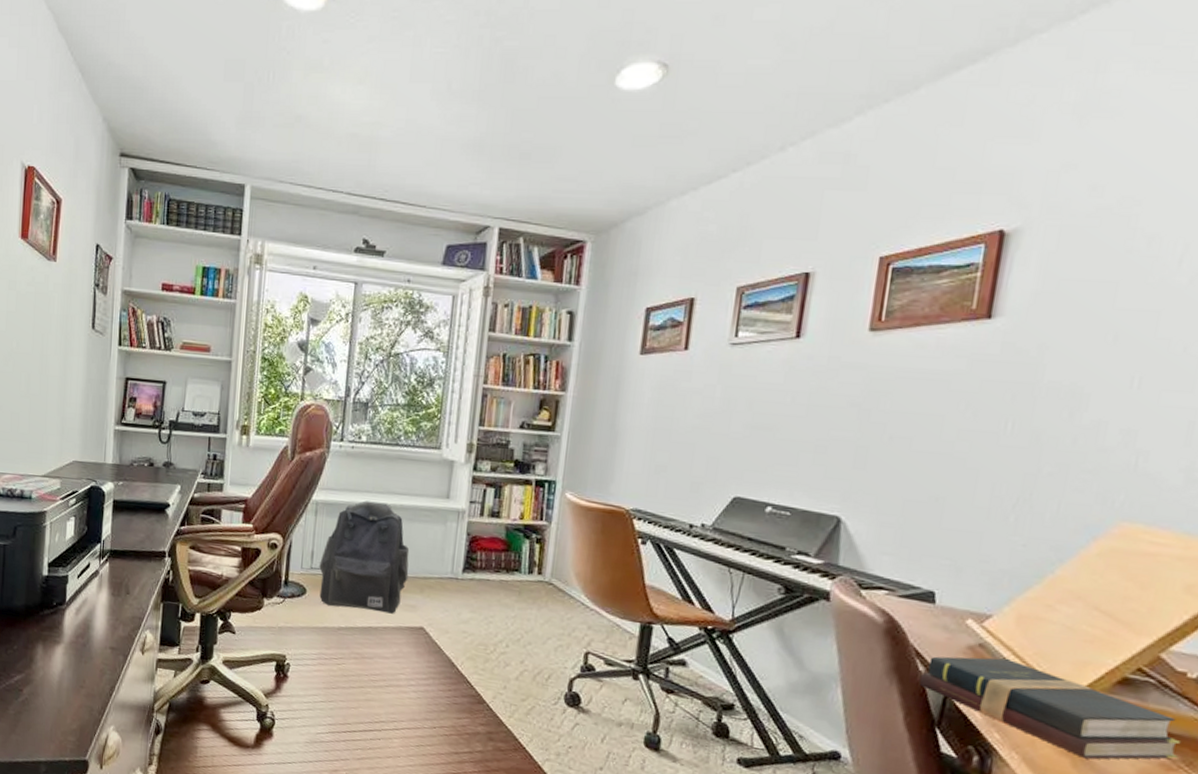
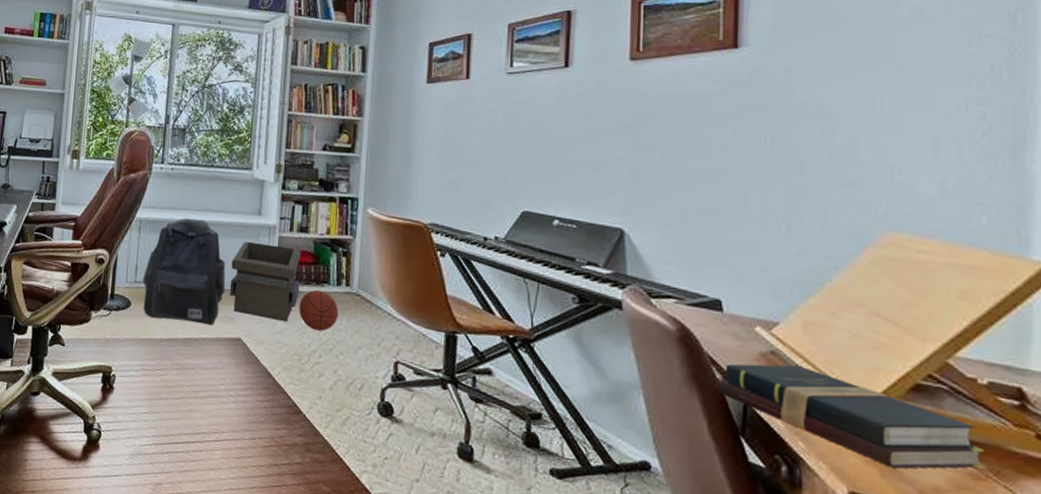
storage basket: none [412,526,491,611] -> present [229,241,301,322]
basketball: none [486,578,529,621] -> present [299,289,339,331]

